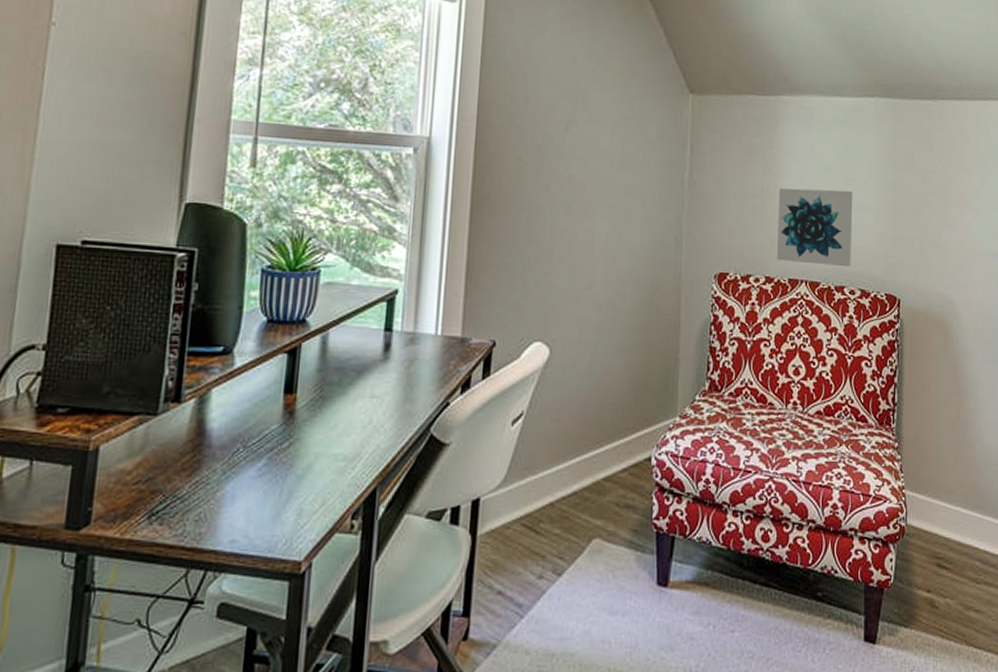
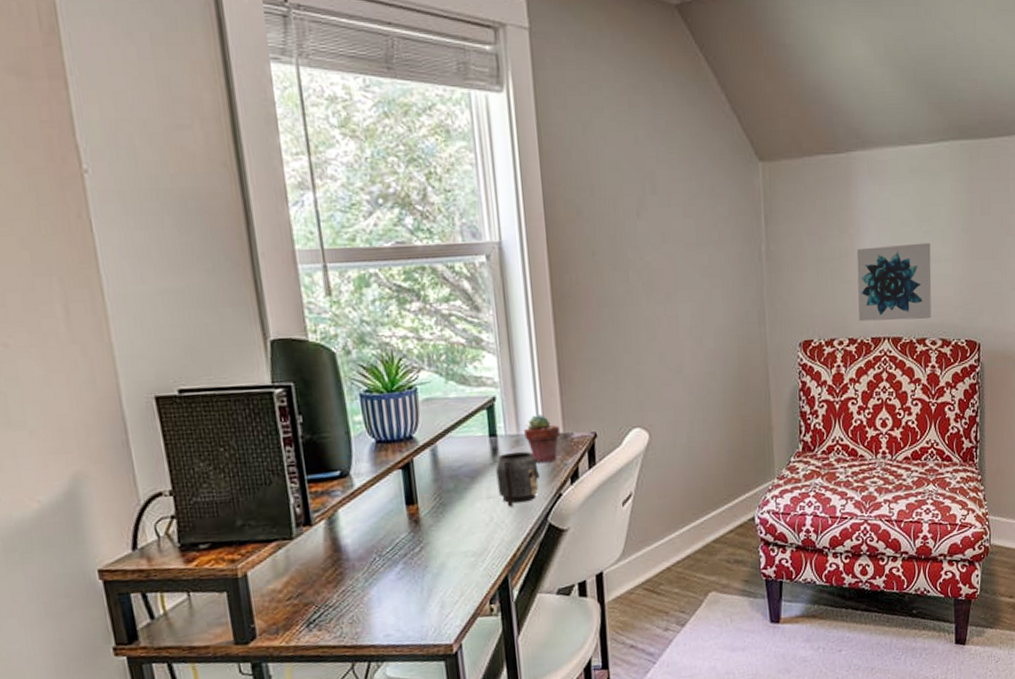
mug: none [383,350,431,410] -> present [496,451,541,507]
potted succulent: none [421,314,459,366] -> present [524,414,561,463]

